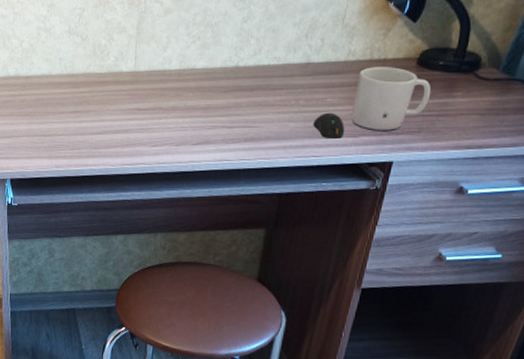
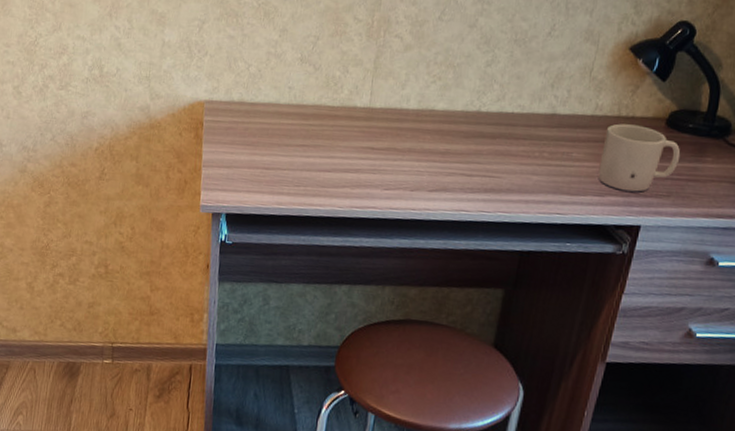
computer mouse: present [313,112,345,139] -> none [557,168,591,197]

